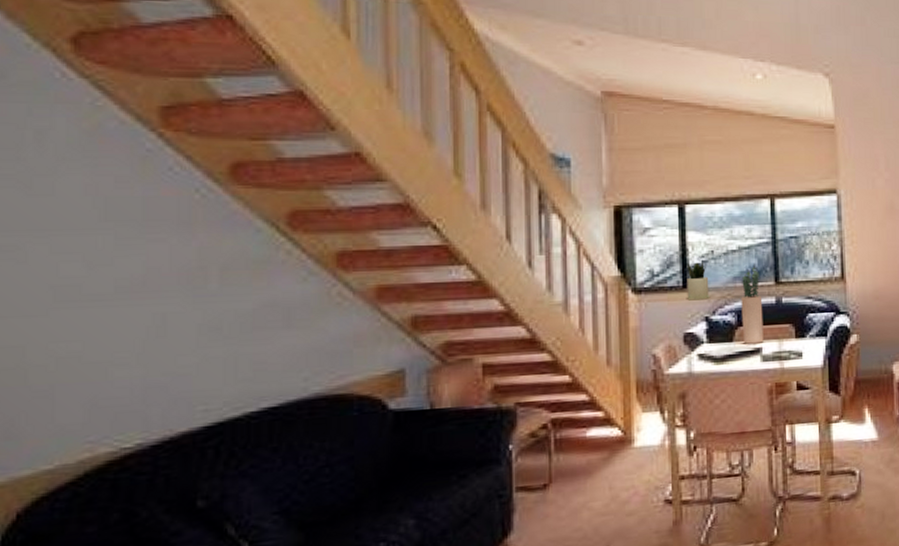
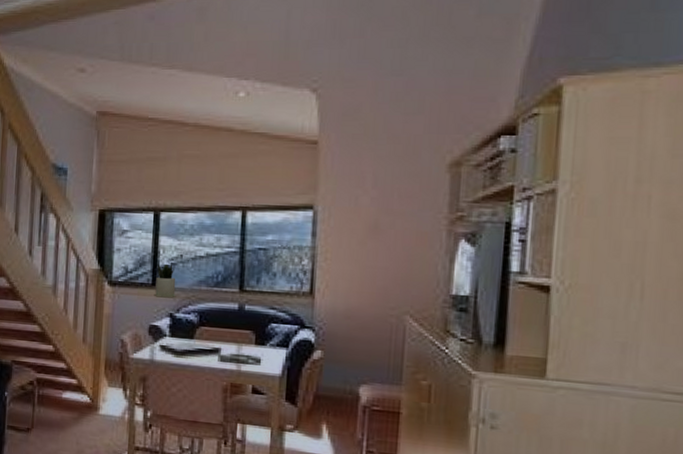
vase: present [741,264,764,345] -> none [203,271,225,345]

